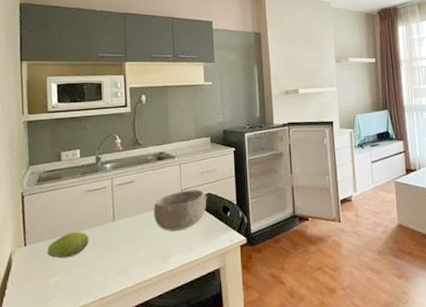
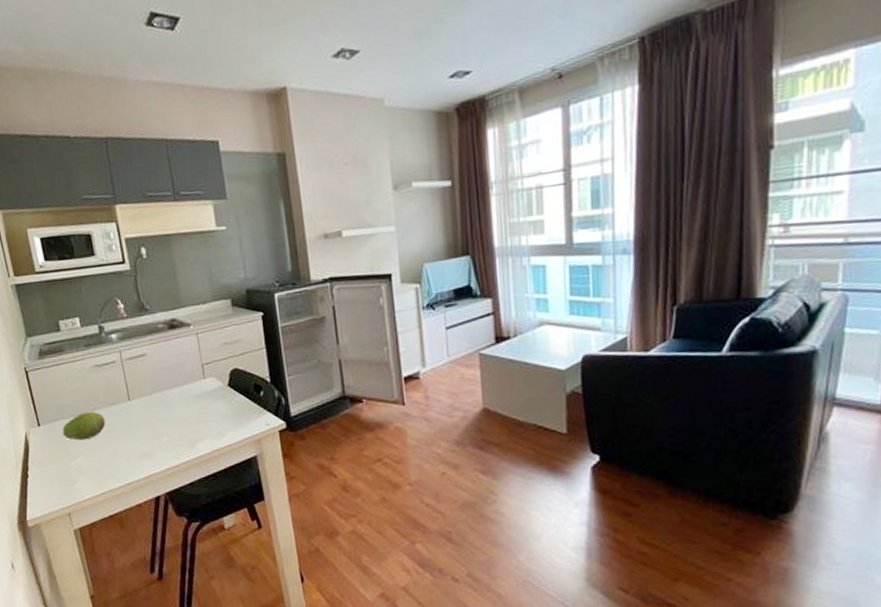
bowl: present [153,189,207,232] -> none [171,364,234,413]

